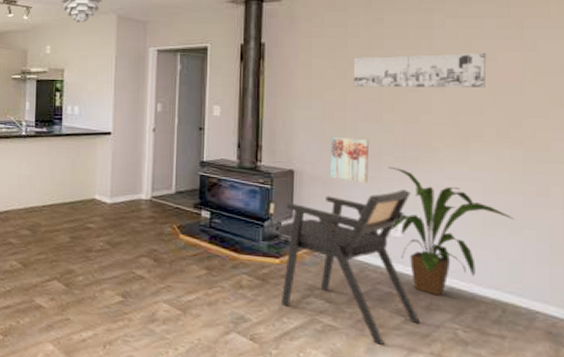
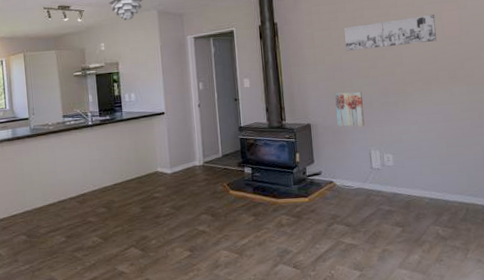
armchair: present [277,190,420,345] -> none [303,128,413,252]
house plant: present [388,166,514,296] -> none [377,111,467,207]

